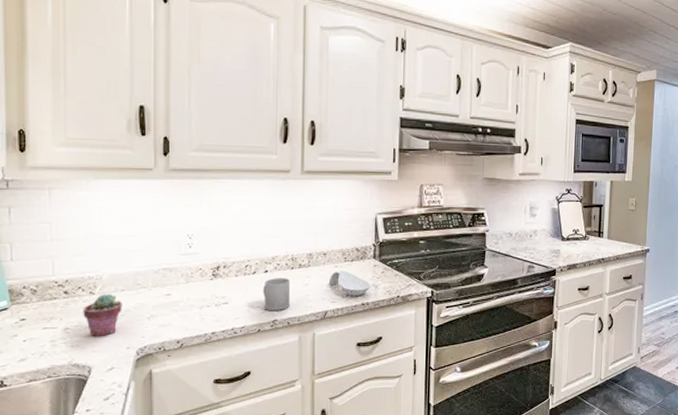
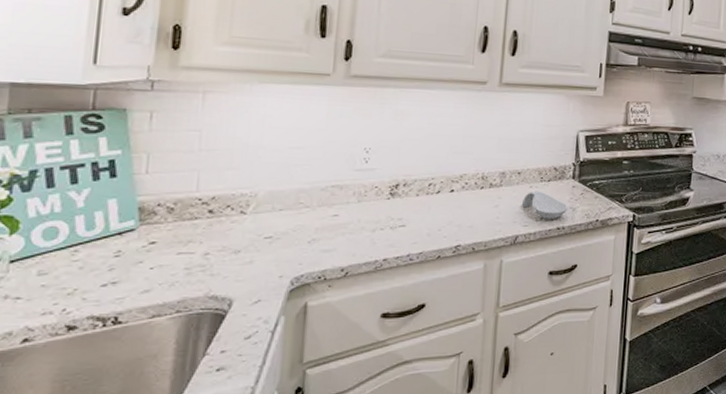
potted succulent: present [83,294,122,337] -> none [229,213,279,264]
mug: present [263,278,291,311] -> none [447,198,478,236]

